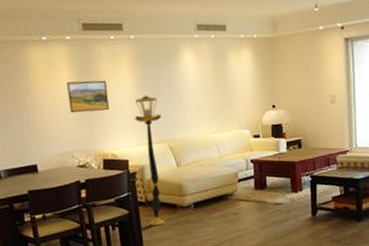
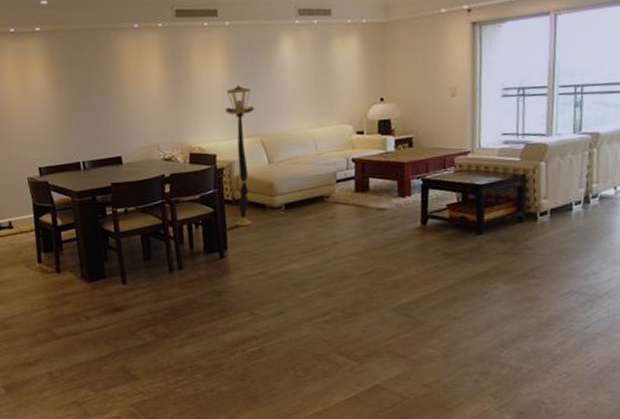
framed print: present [66,80,109,114] -> none [156,69,199,104]

